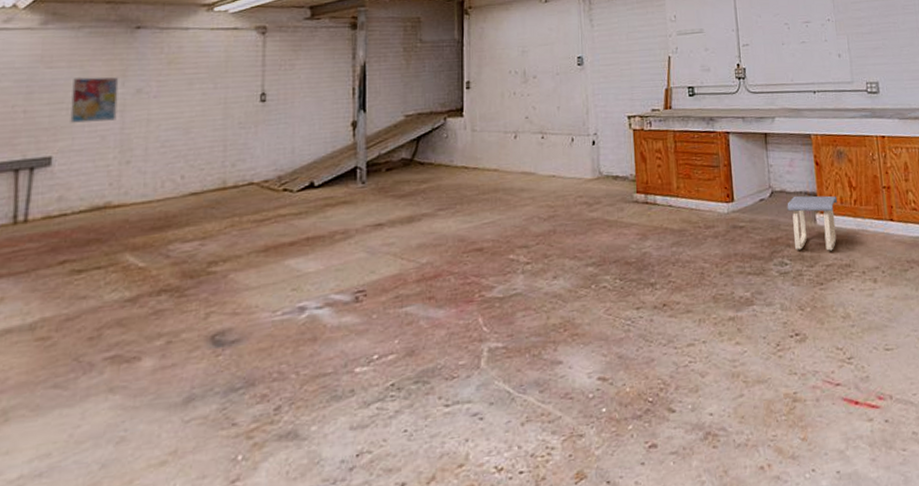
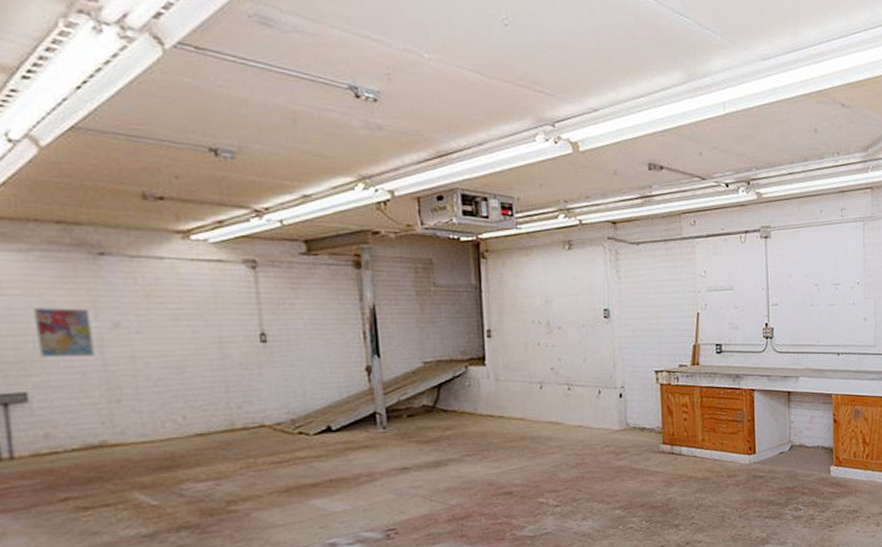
stool: present [787,195,838,251] -> none [804,449,851,499]

